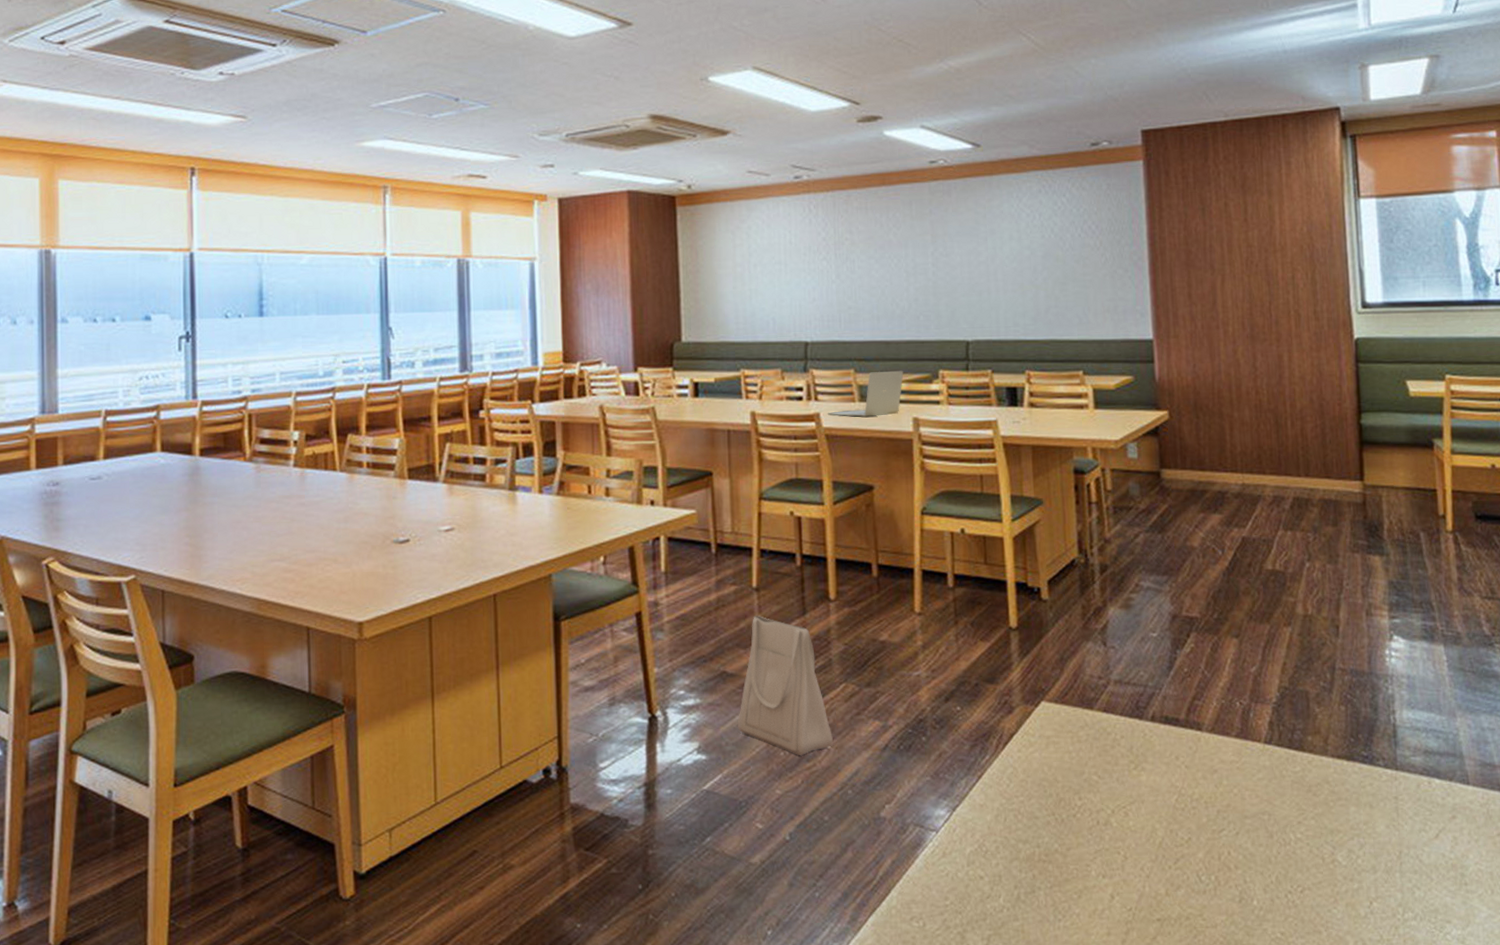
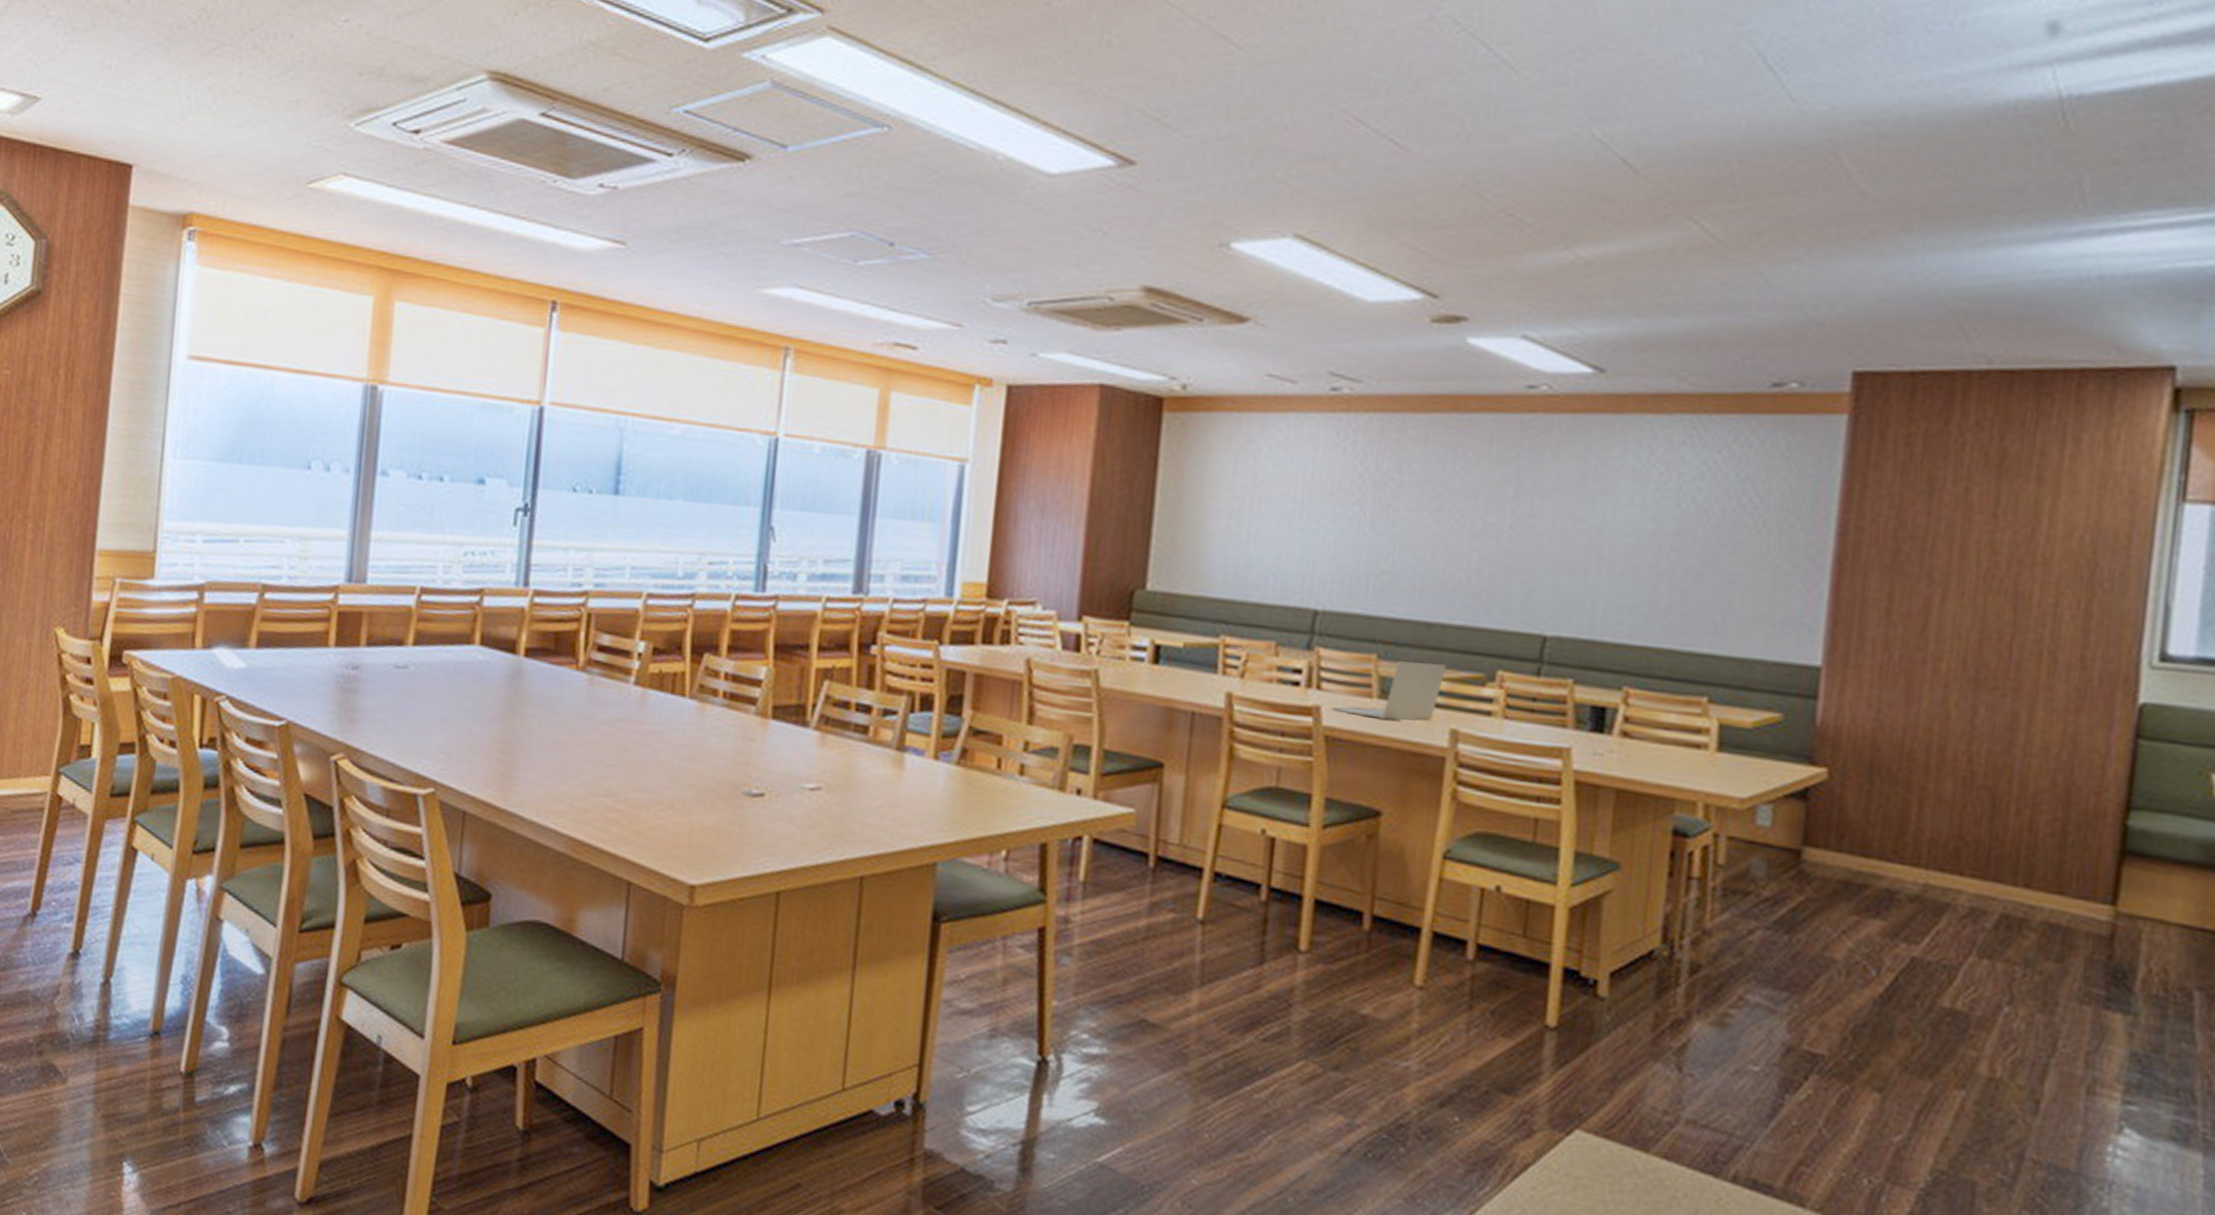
shopping bag: present [737,616,833,755] -> none [1151,955,1278,1142]

